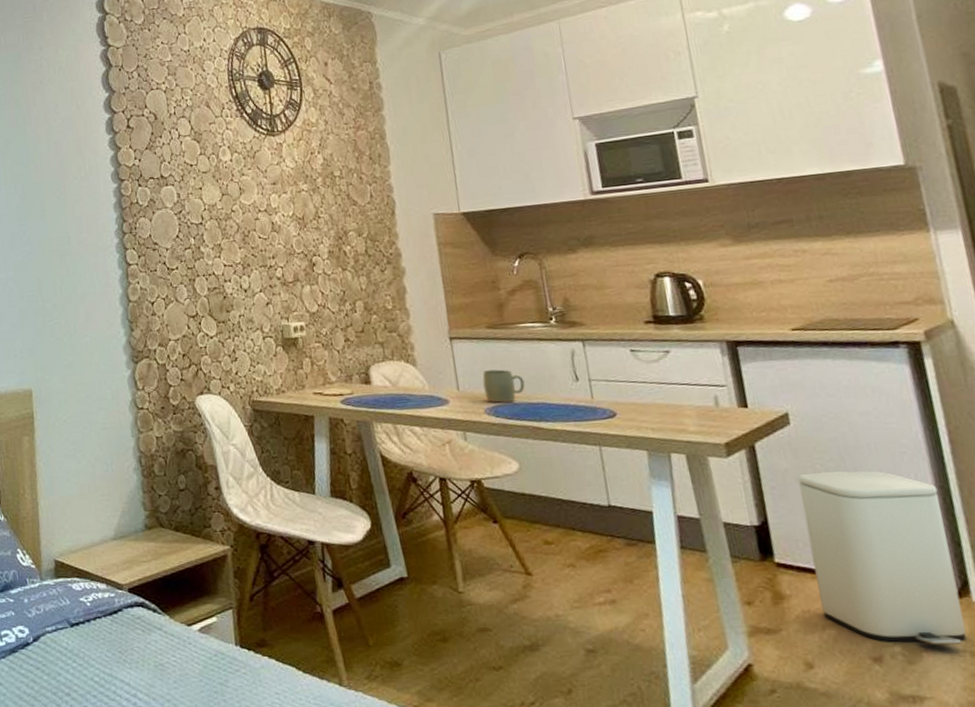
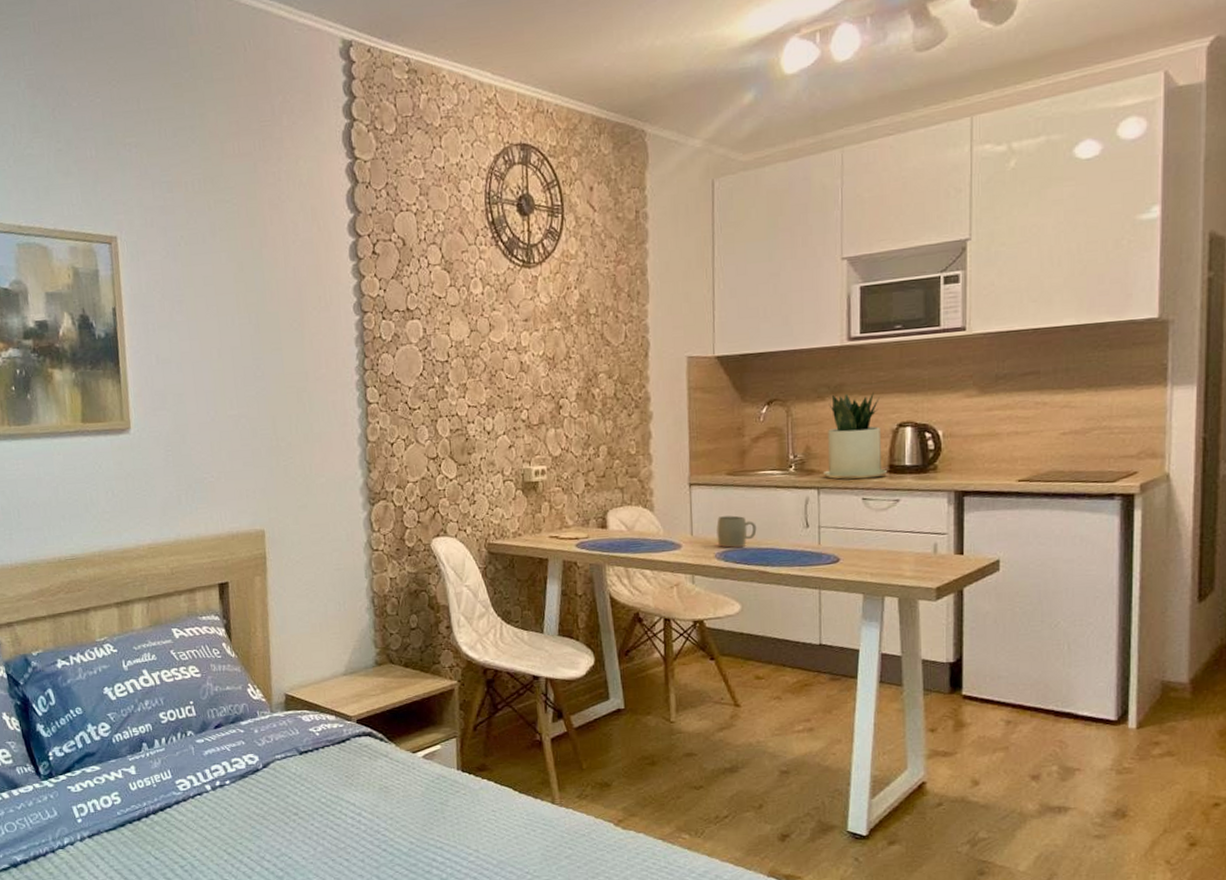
planter: none [581,243,653,332] -> present [822,392,888,480]
pedal bin: present [797,470,967,645] -> none [995,613,1120,765]

